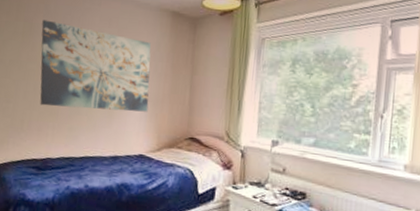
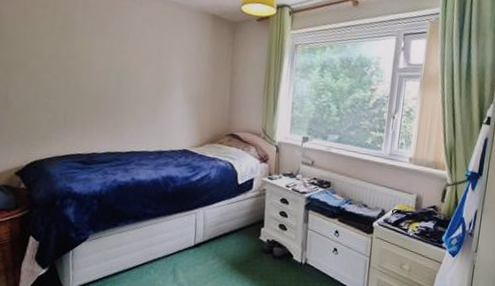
wall art: present [40,20,151,112] -> none [81,16,193,110]

